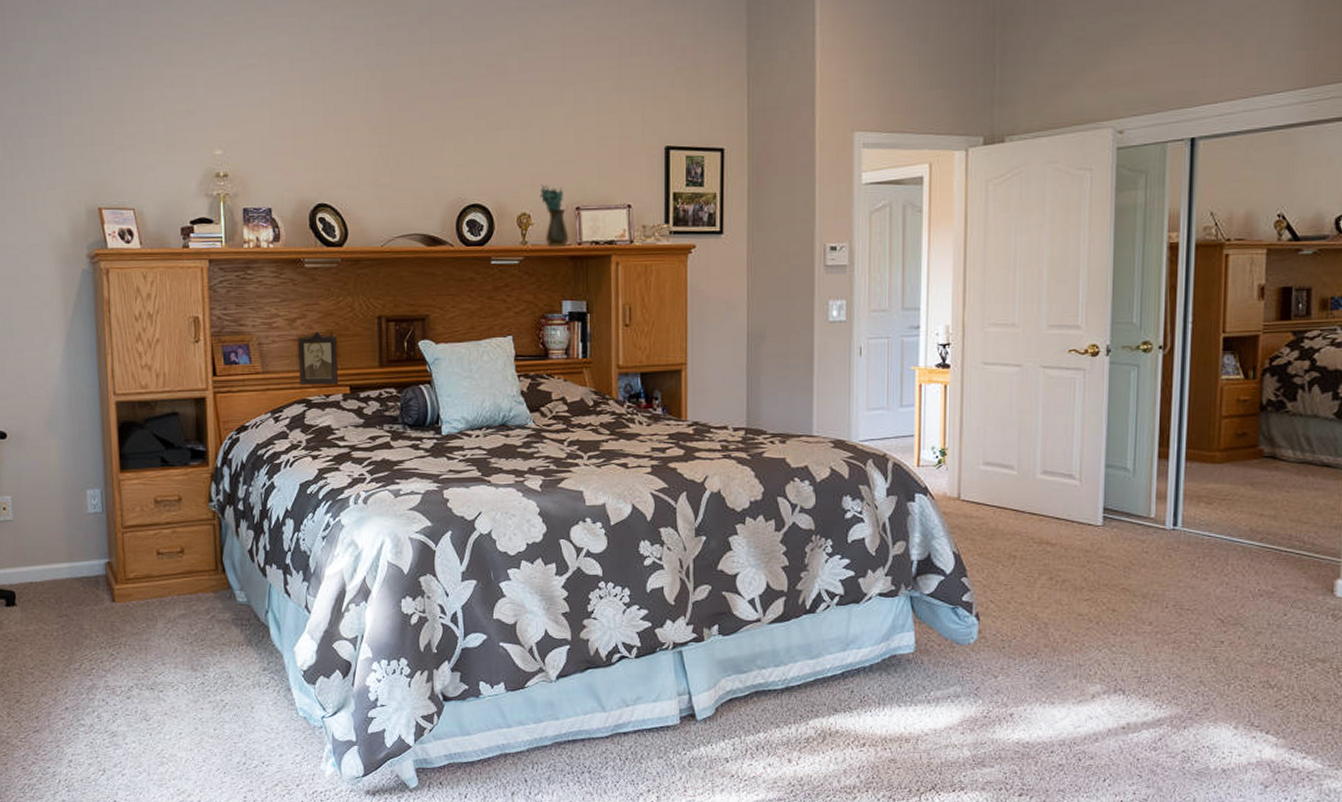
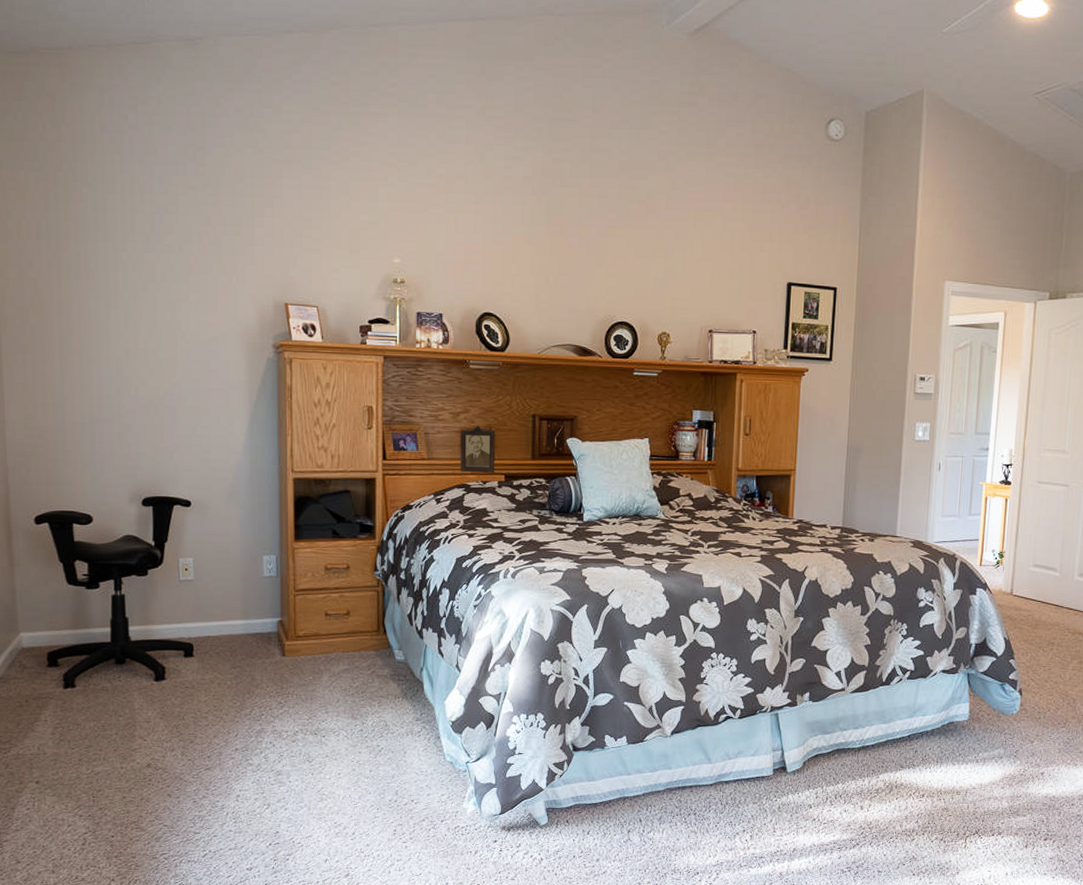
vase: present [540,184,569,249] -> none [678,308,702,365]

